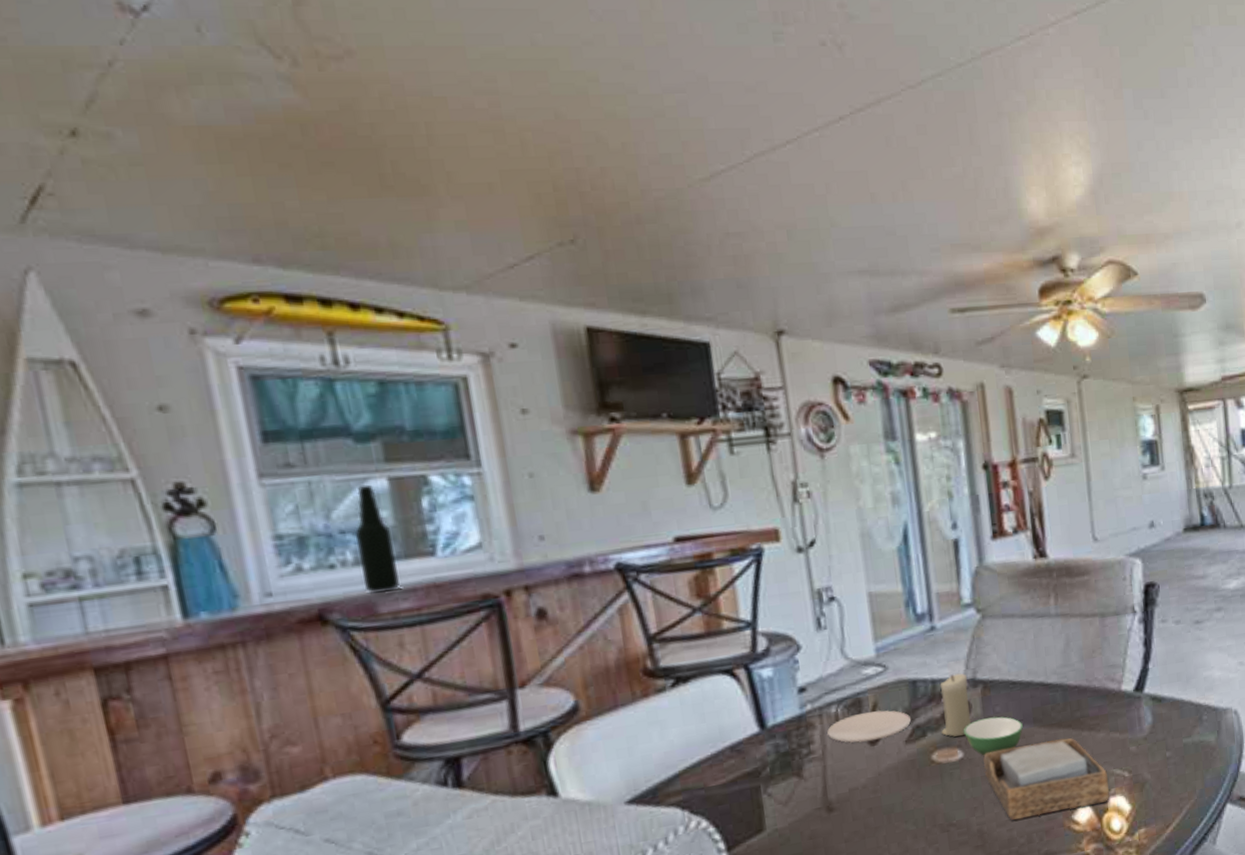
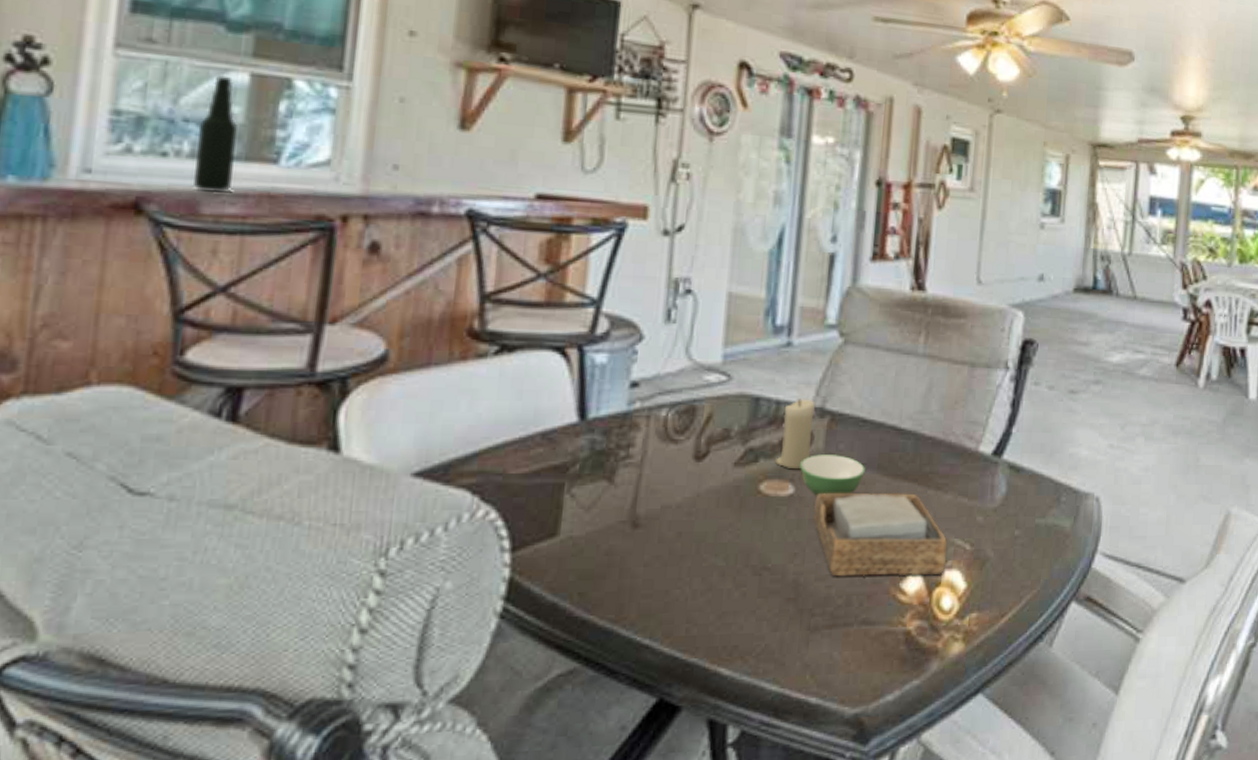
plate: present [827,710,912,743] -> none [651,422,746,457]

